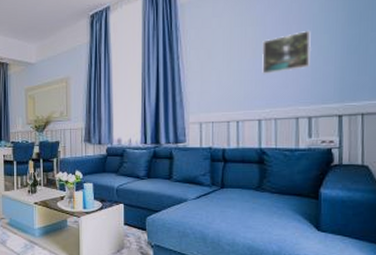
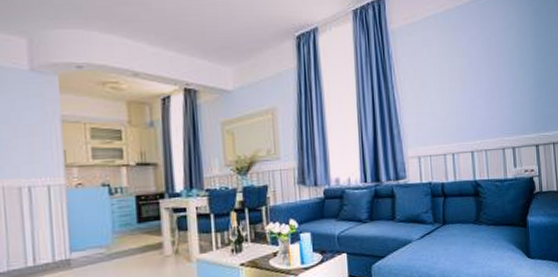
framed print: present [261,30,312,74] -> none [468,63,510,105]

